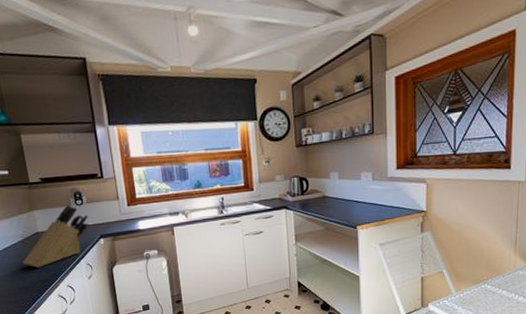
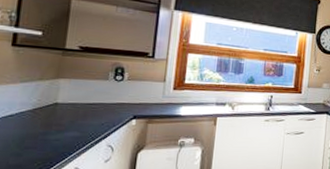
knife block: present [21,205,89,268] -> none [22,79,126,144]

